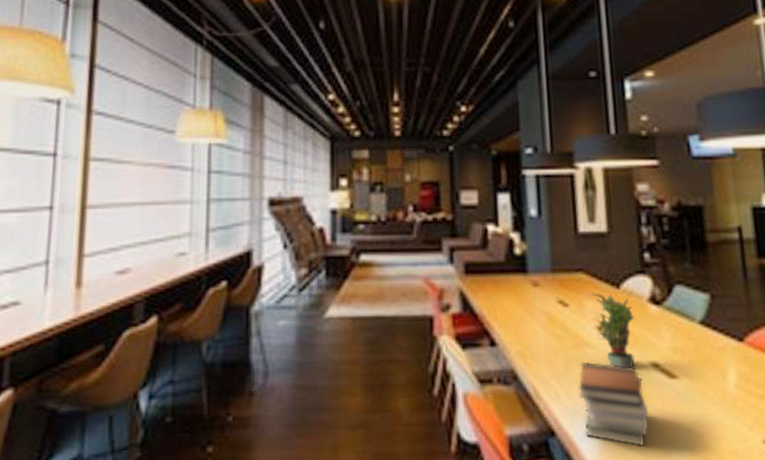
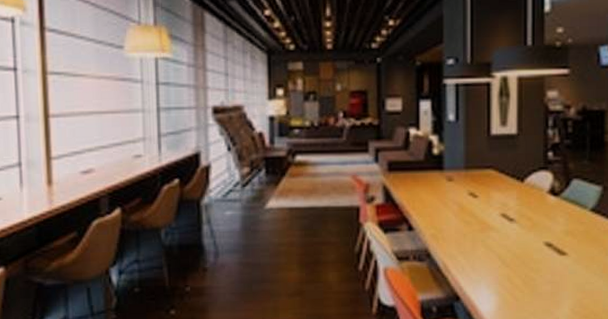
book stack: present [578,361,650,448] -> none [482,242,540,309]
potted plant: present [591,292,635,368] -> none [499,186,535,247]

